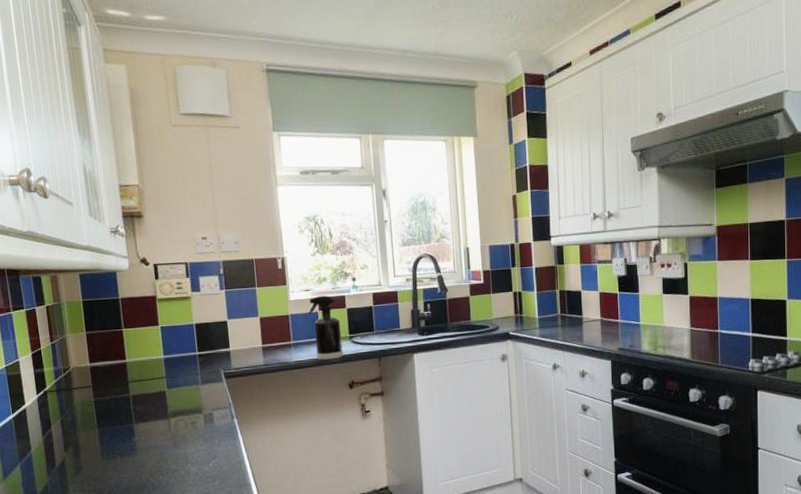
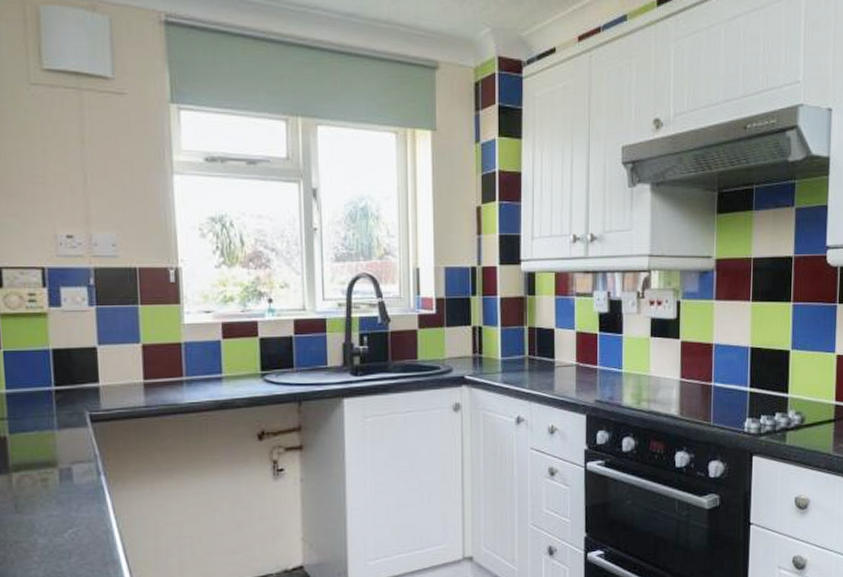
spray bottle: present [308,295,343,360] -> none [207,320,252,403]

